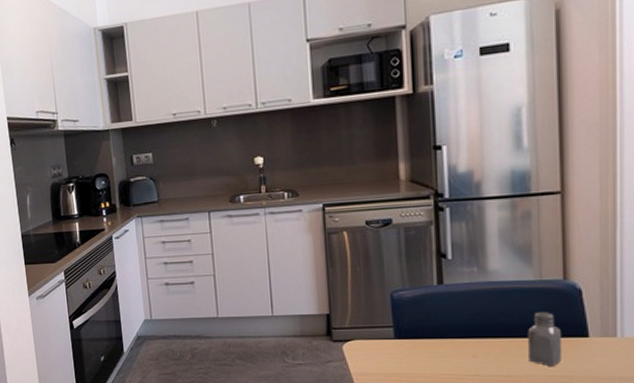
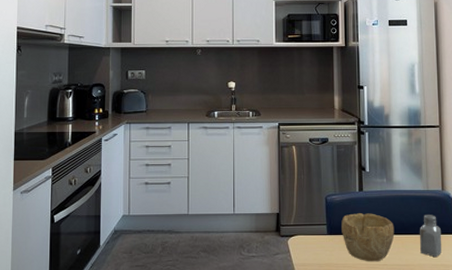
bowl: none [413,312,490,372] -> present [341,213,395,262]

